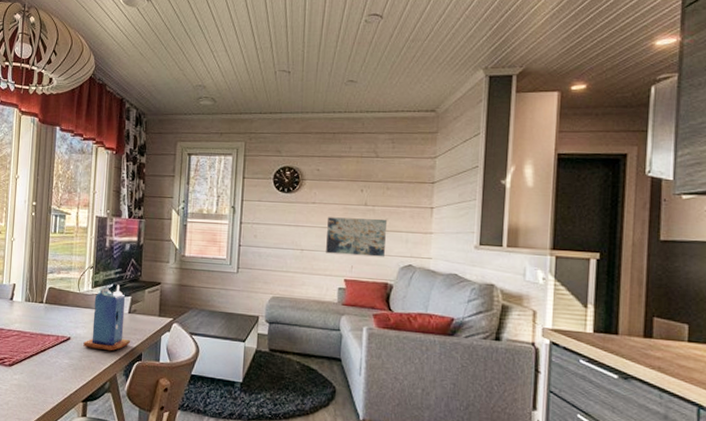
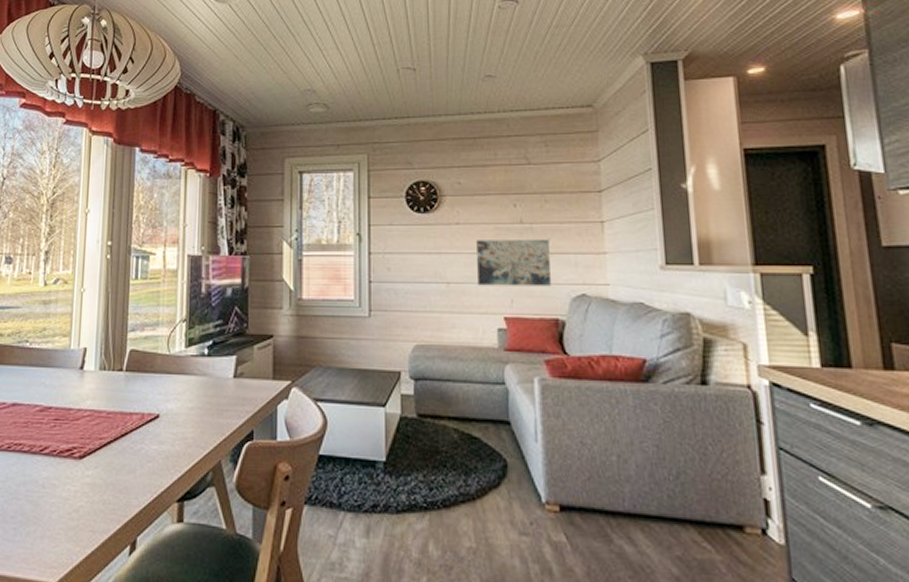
candle: present [83,285,131,351] -> none [176,341,239,430]

